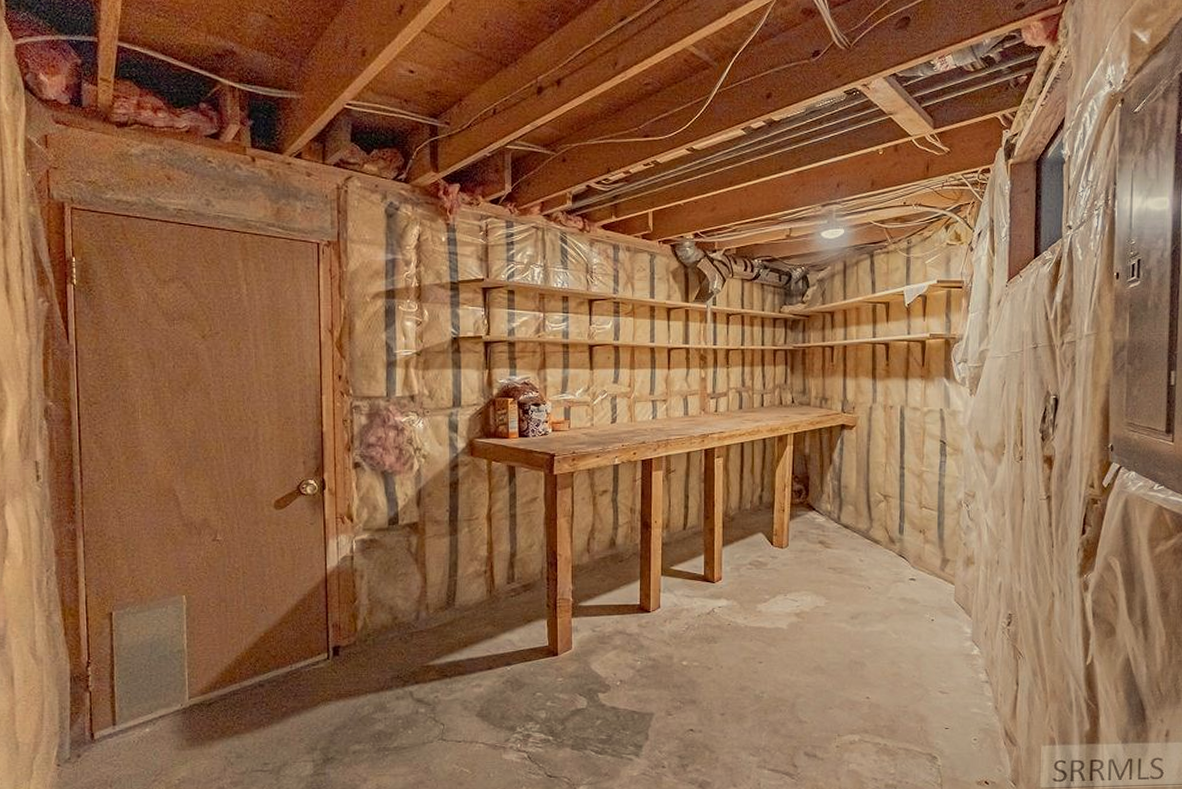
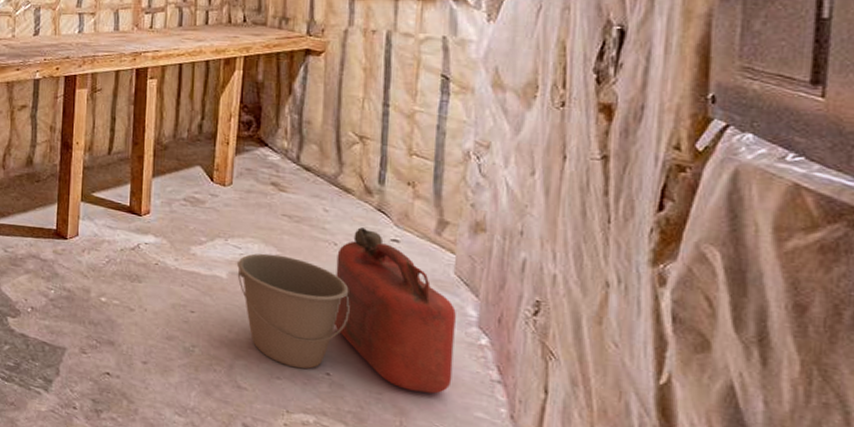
bucket: none [795,603,882,697] -> present [237,253,350,370]
fuel can: none [871,572,956,700] -> present [335,227,456,394]

